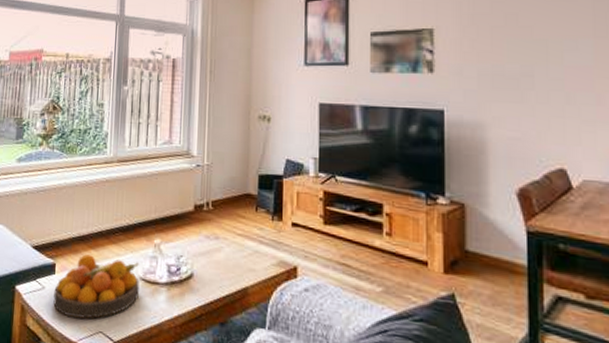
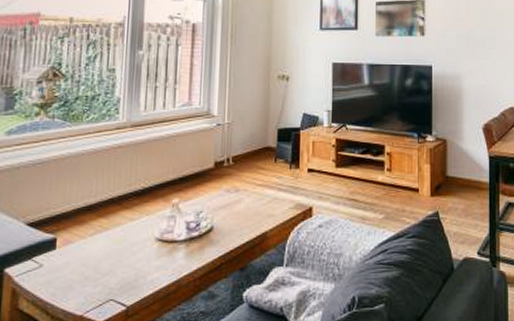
fruit bowl: present [53,254,139,319] -> none [53,224,156,291]

